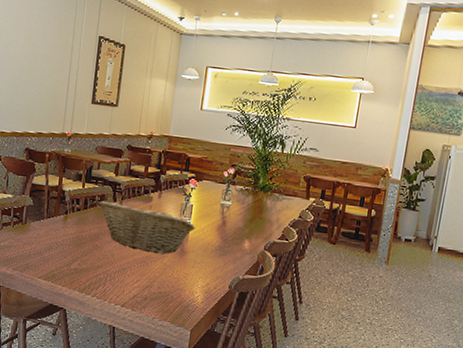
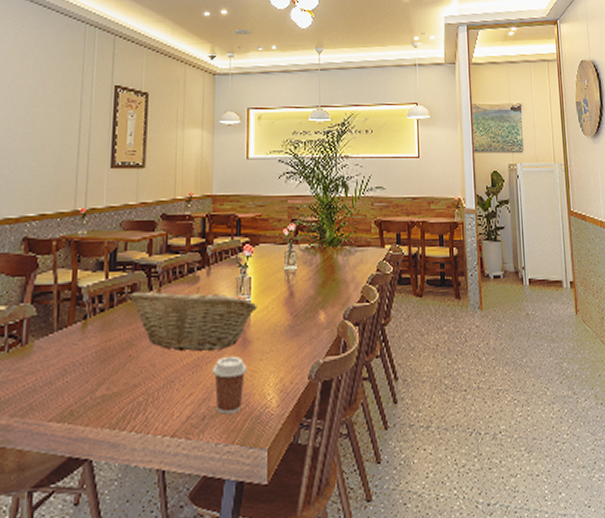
coffee cup: none [155,260,182,300] -> present [212,357,247,414]

